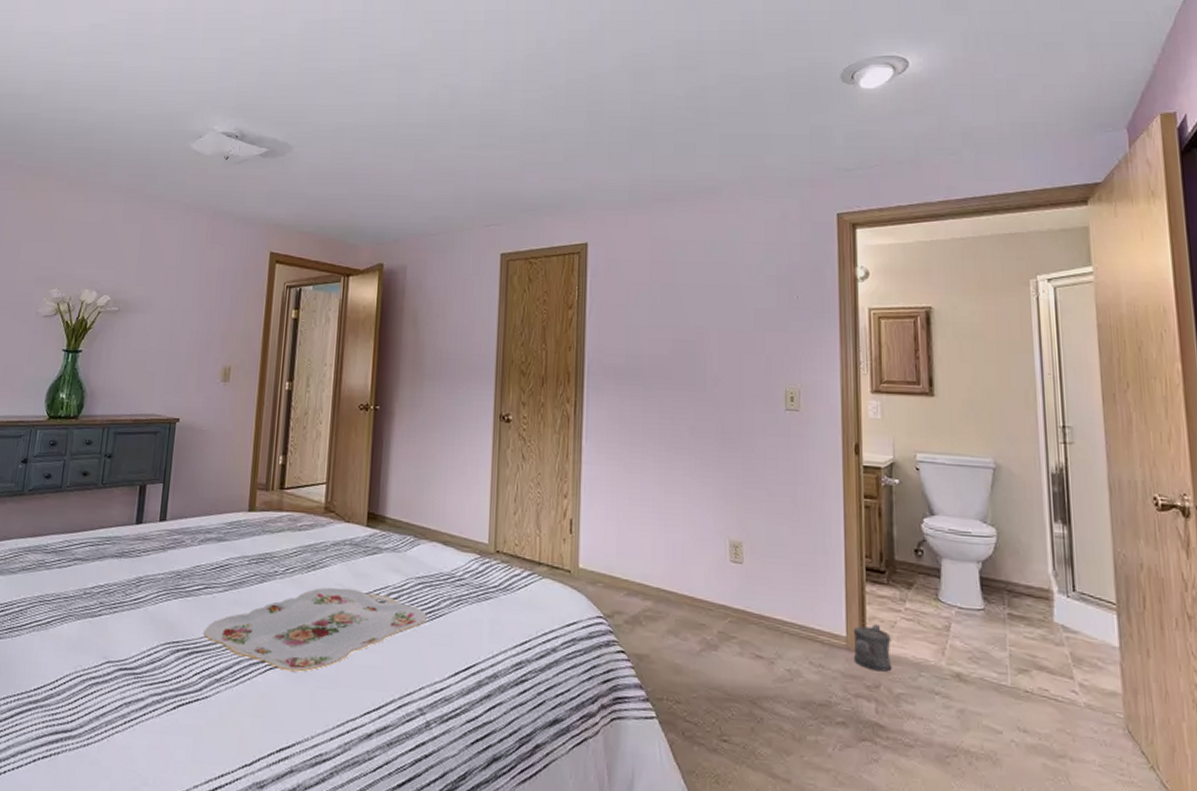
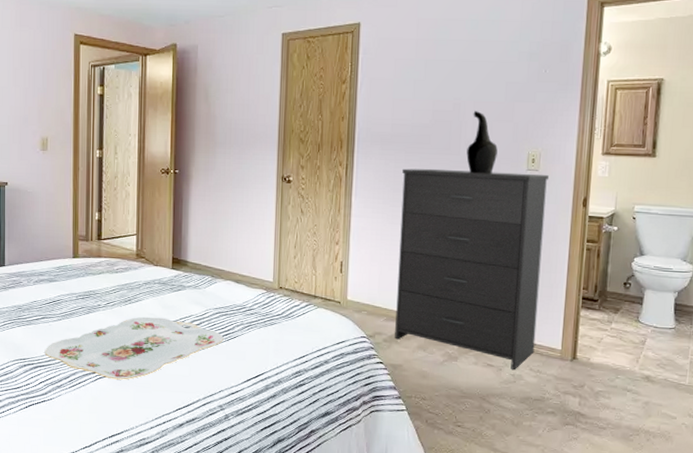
dresser: none [638,407,813,663] -> present [395,168,549,369]
decorative vase: none [714,341,750,415] -> present [466,111,498,174]
watering can: present [853,624,892,672] -> none [565,340,597,375]

